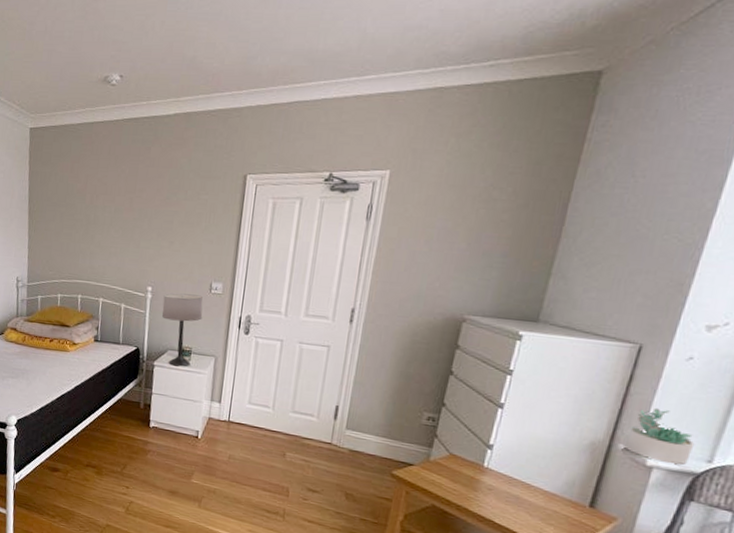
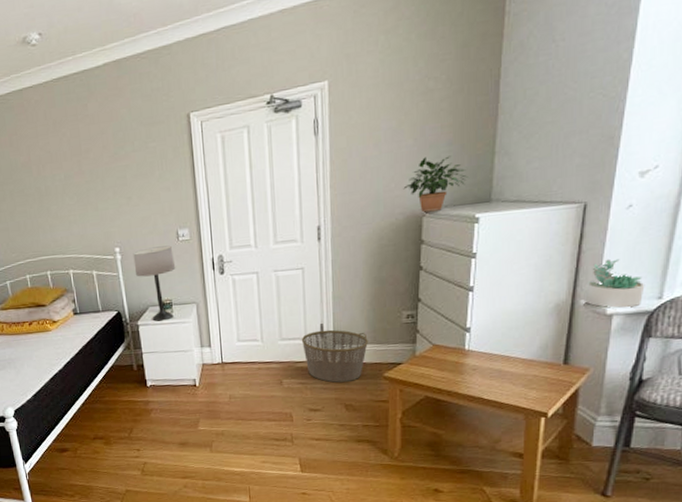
basket: none [313,411,382,471] -> present [301,329,368,383]
potted plant: none [447,263,518,320] -> present [403,155,468,213]

